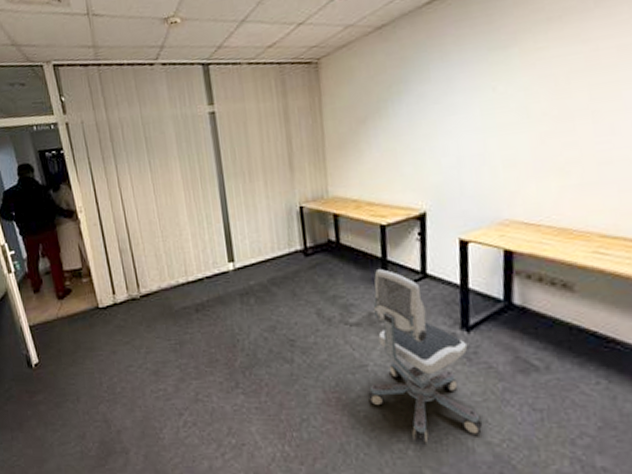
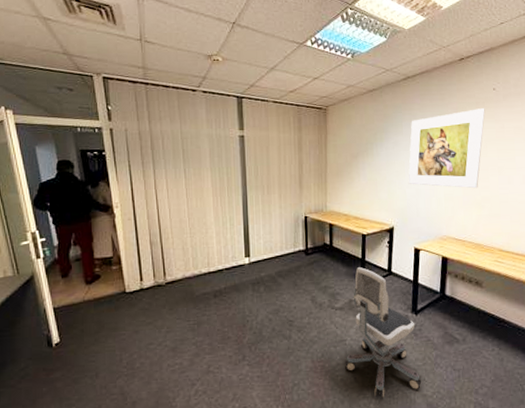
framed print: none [442,25,564,152] -> present [408,108,485,189]

